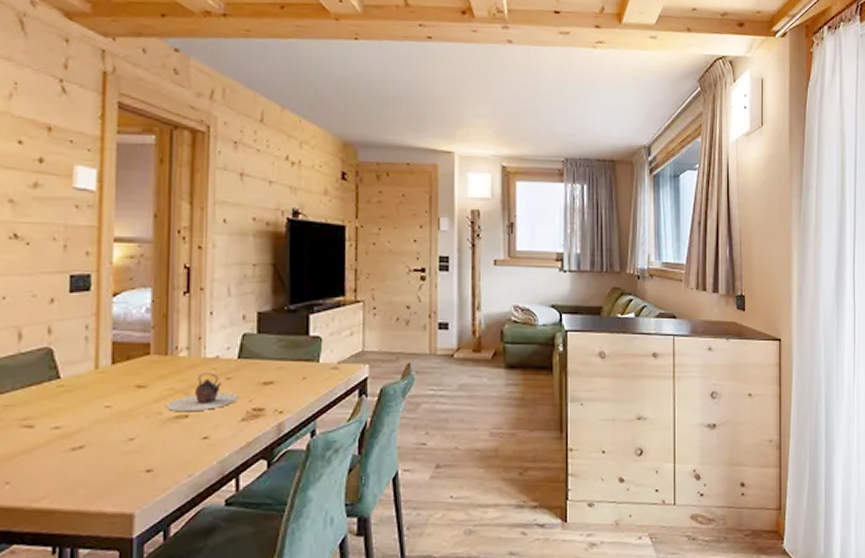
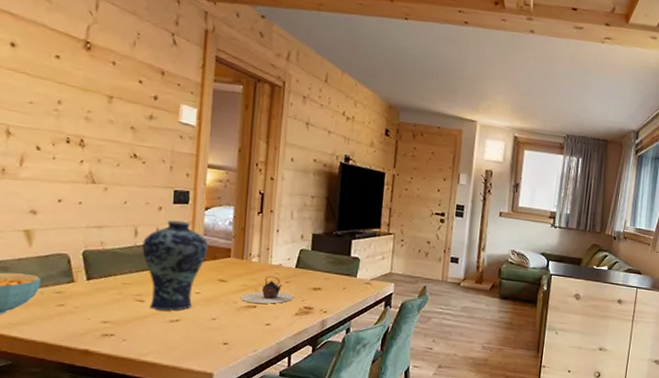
vase: none [29,314,120,437] -> present [142,219,209,311]

